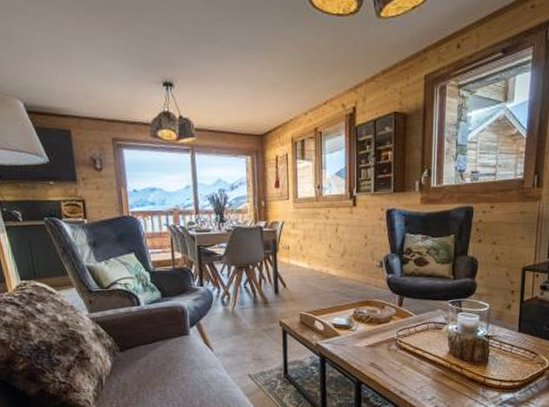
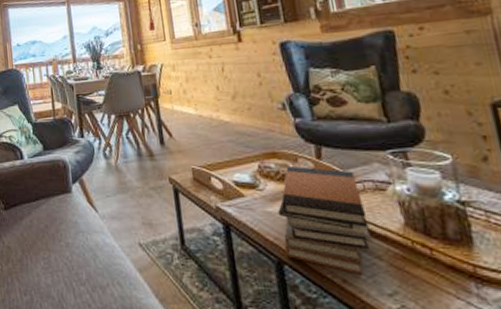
book stack: none [364,311,426,388] -> present [278,165,371,275]

